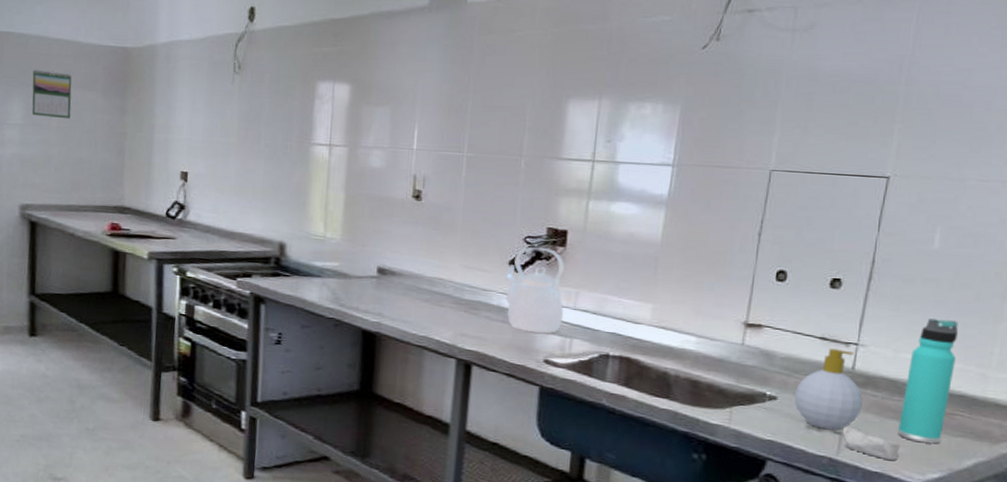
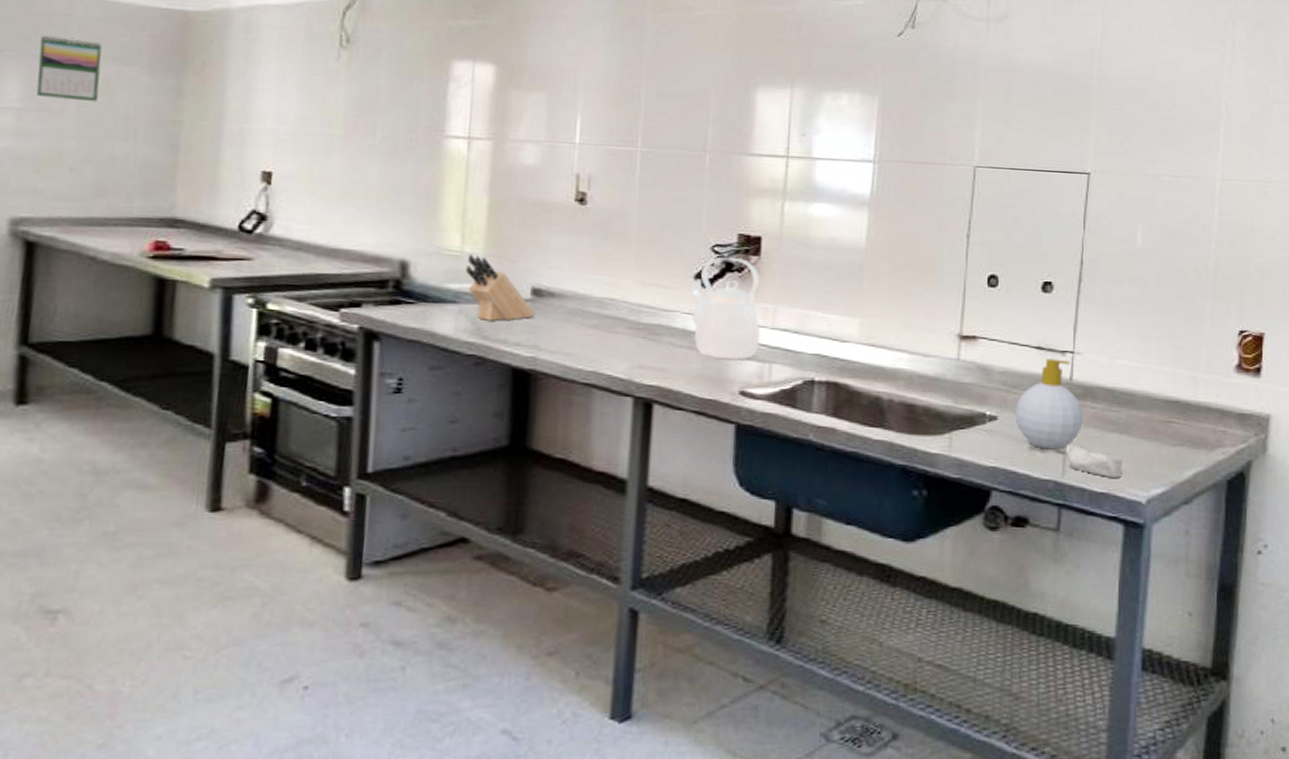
knife block: none [327,238,381,293] -> present [465,254,536,321]
thermos bottle: present [897,319,958,444] -> none [1118,321,1167,456]

